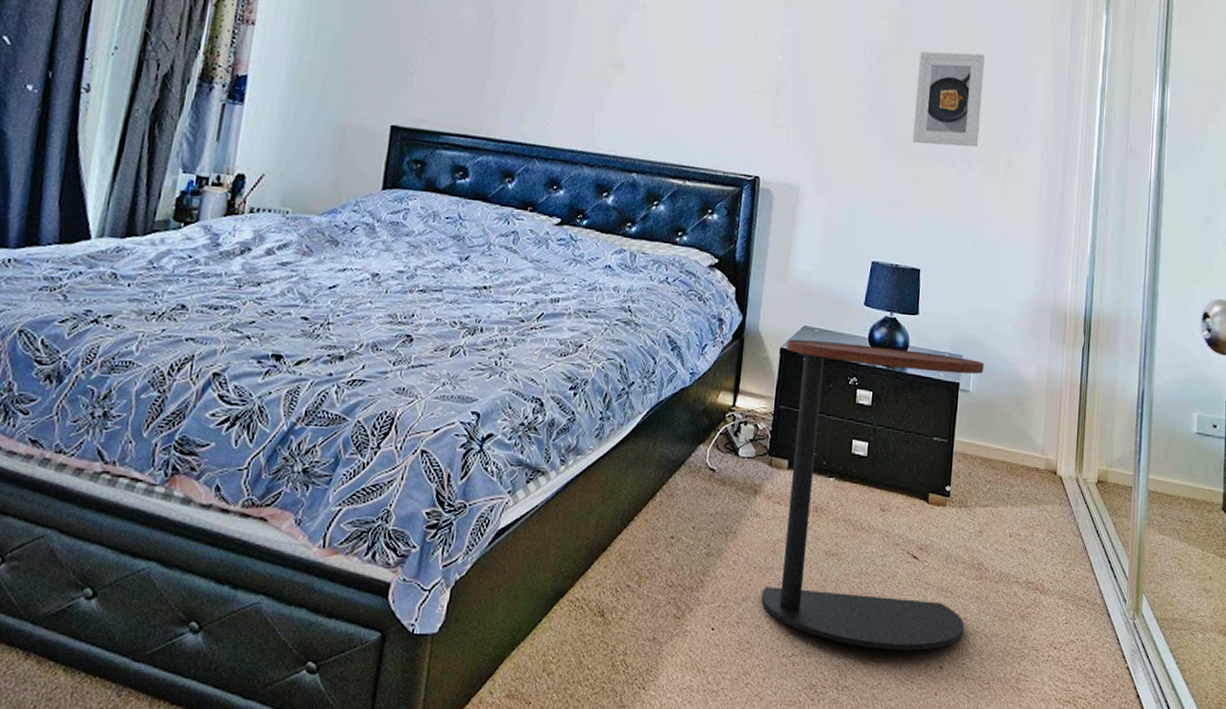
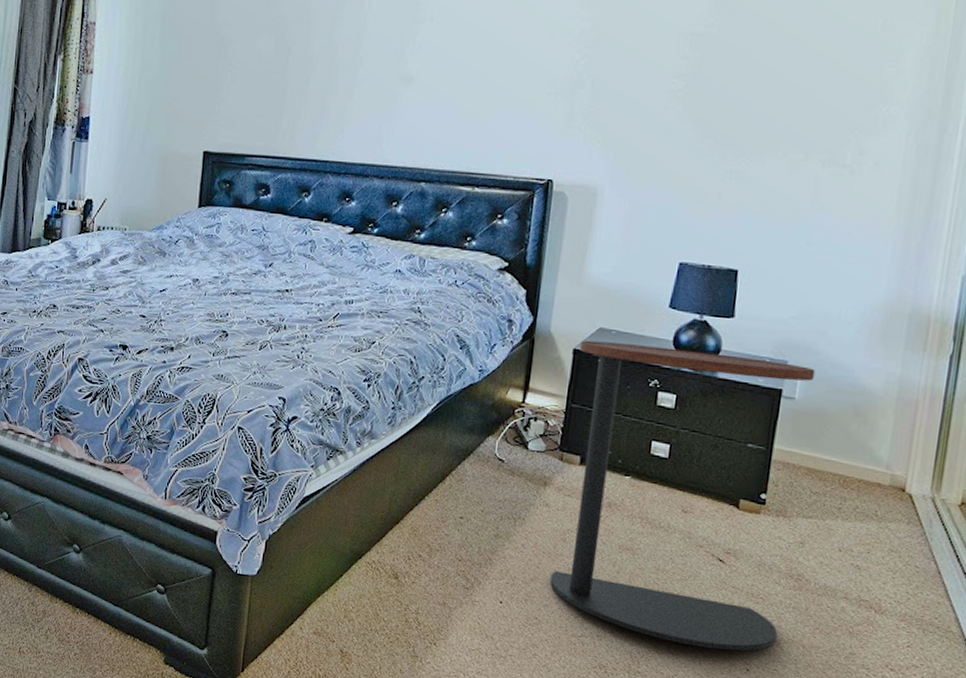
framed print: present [912,51,985,148] -> none [733,27,833,136]

